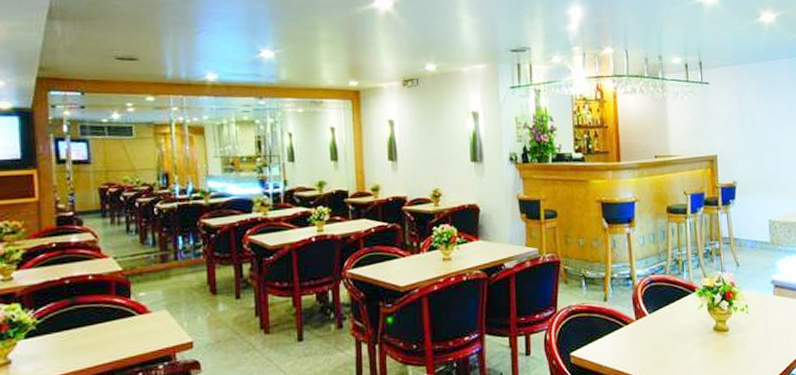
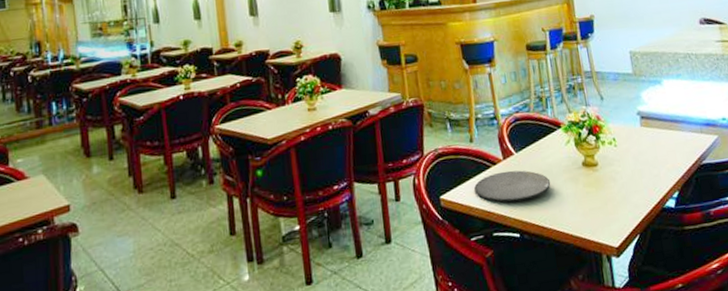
plate: none [605,331,681,363] -> present [474,170,551,202]

